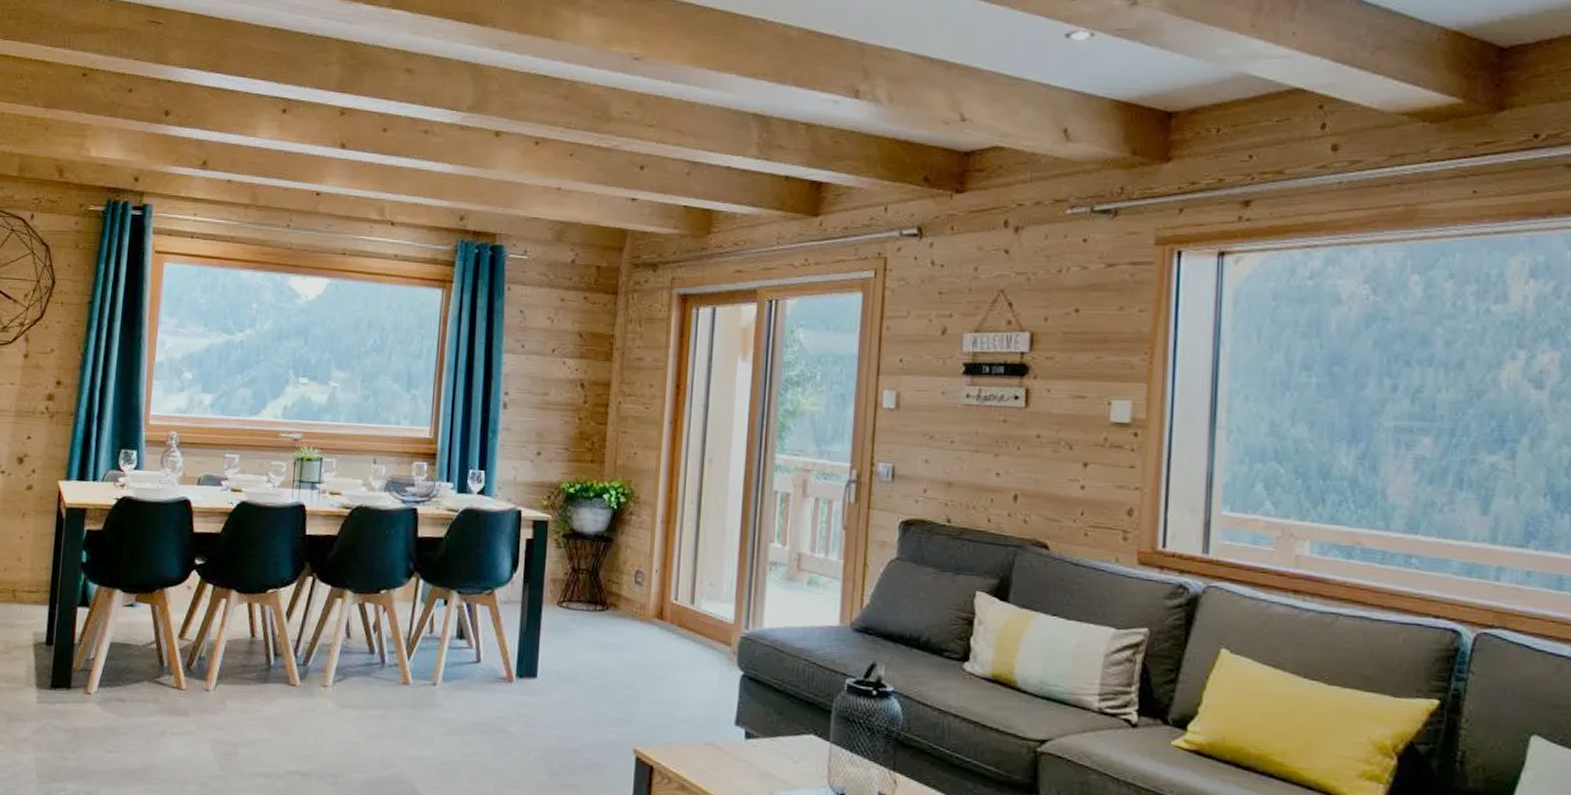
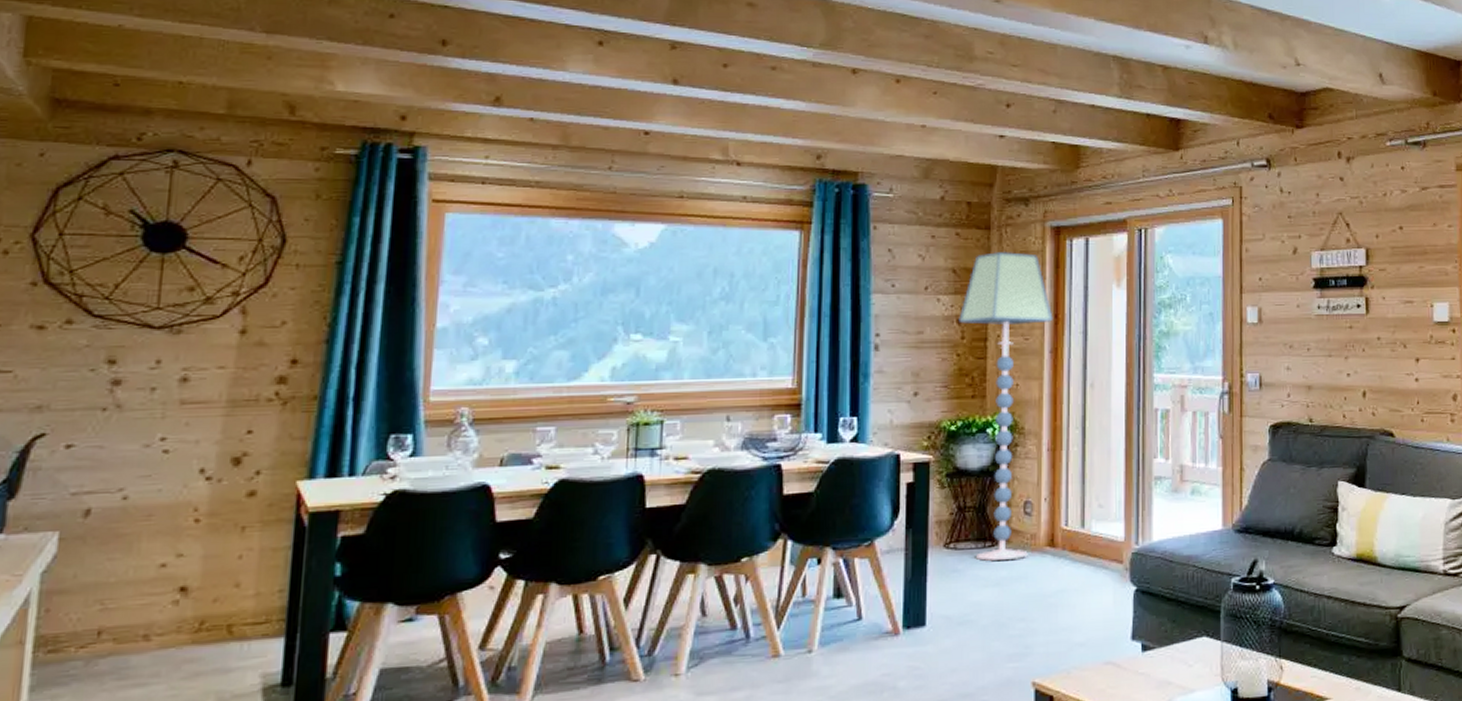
floor lamp: none [582,318,675,627] -> present [959,252,1053,561]

